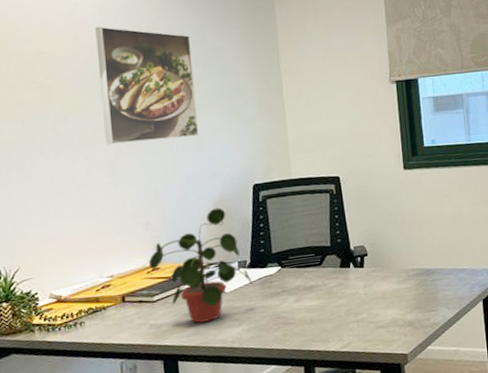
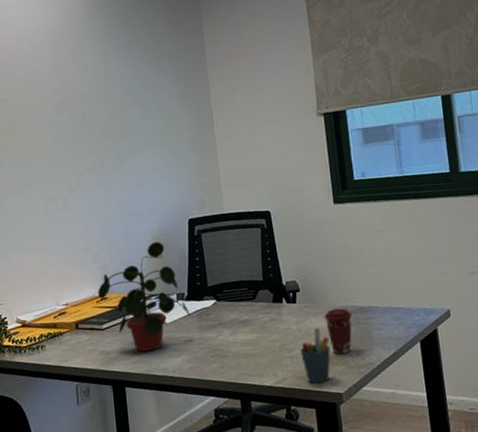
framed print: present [95,26,199,145] -> none [48,73,139,182]
pen holder: none [367,291,397,346] -> present [300,328,331,384]
coffee cup: none [391,271,419,316] -> present [324,308,353,354]

